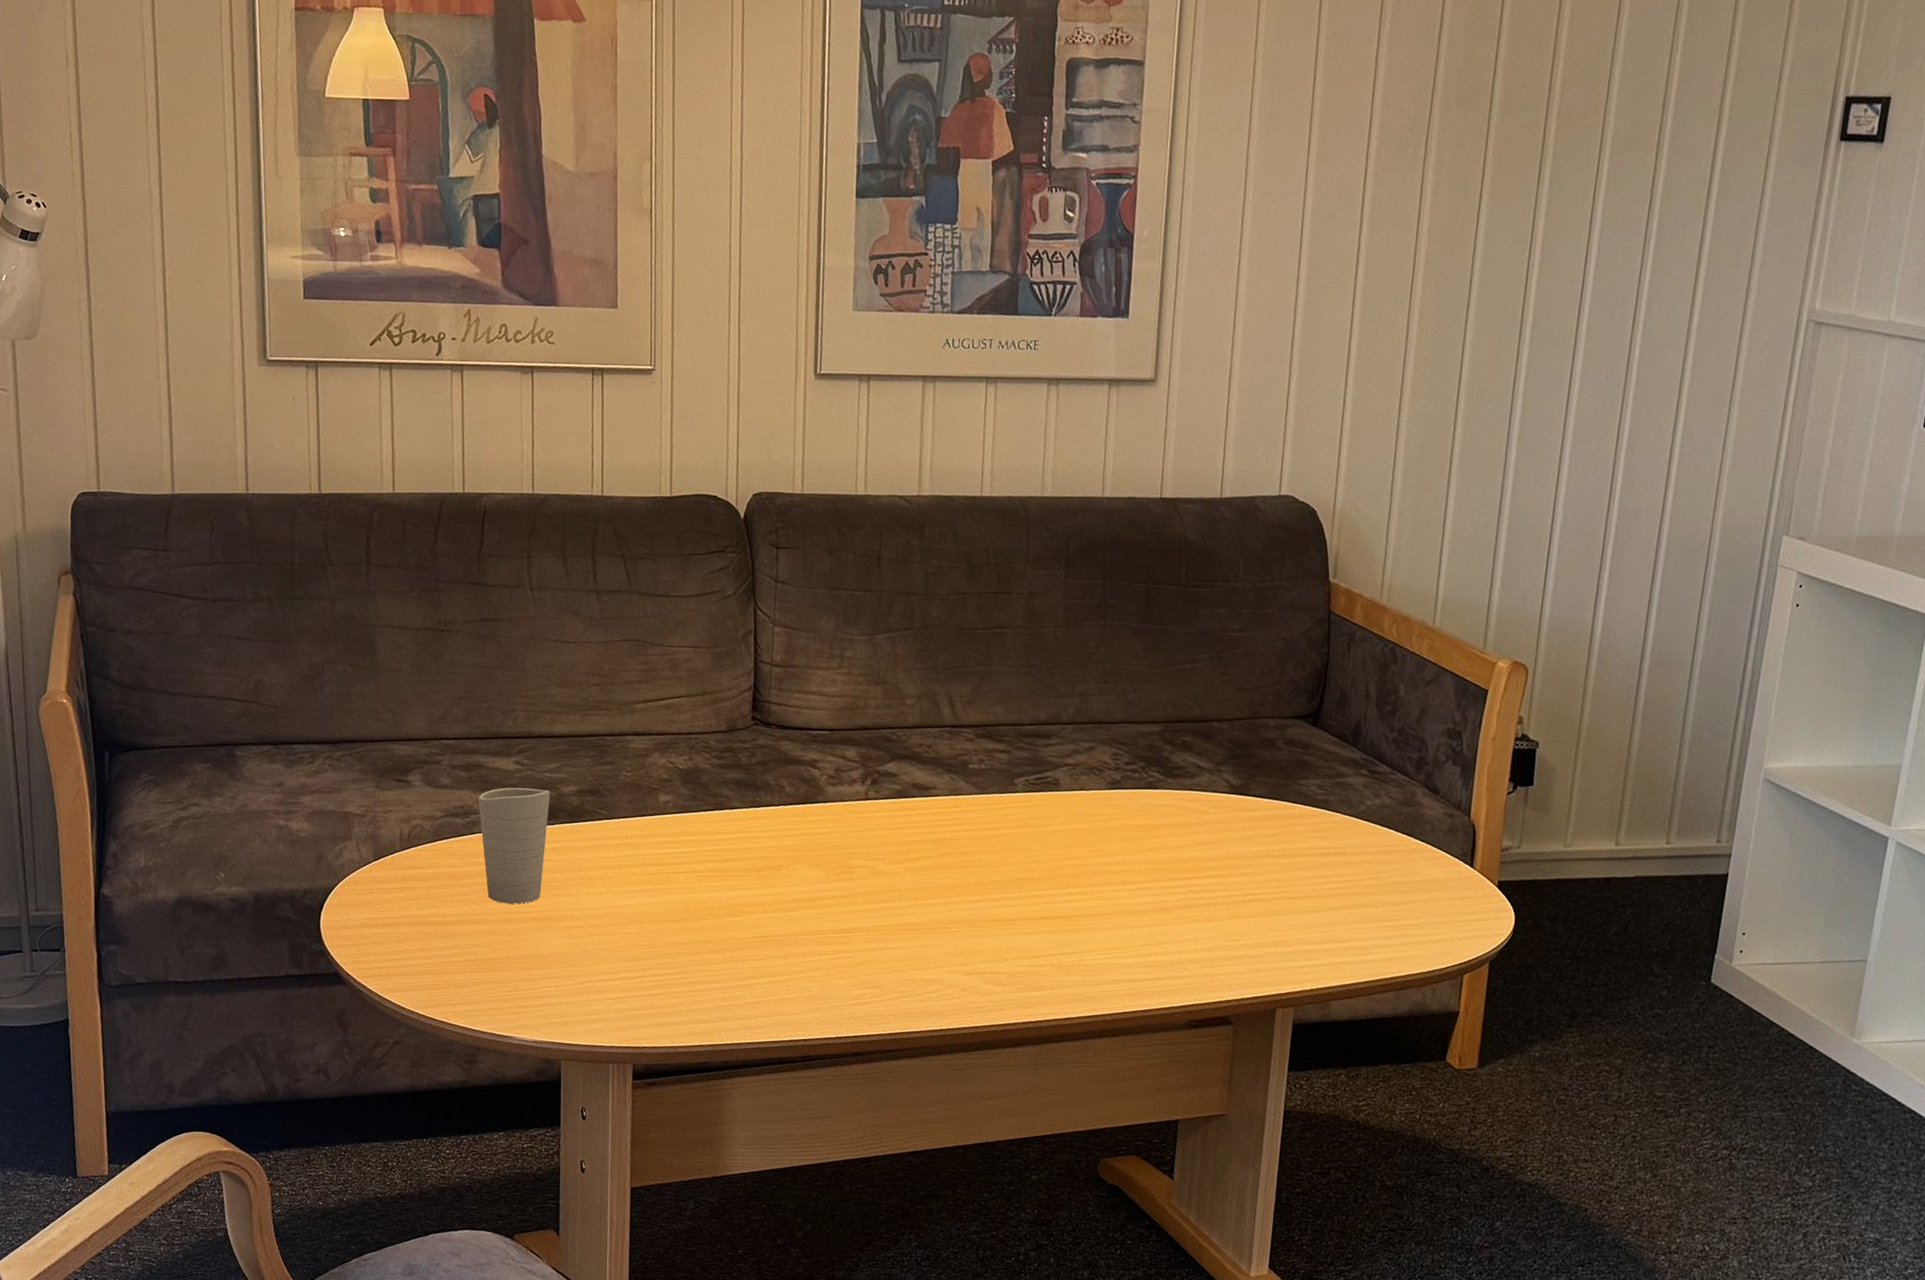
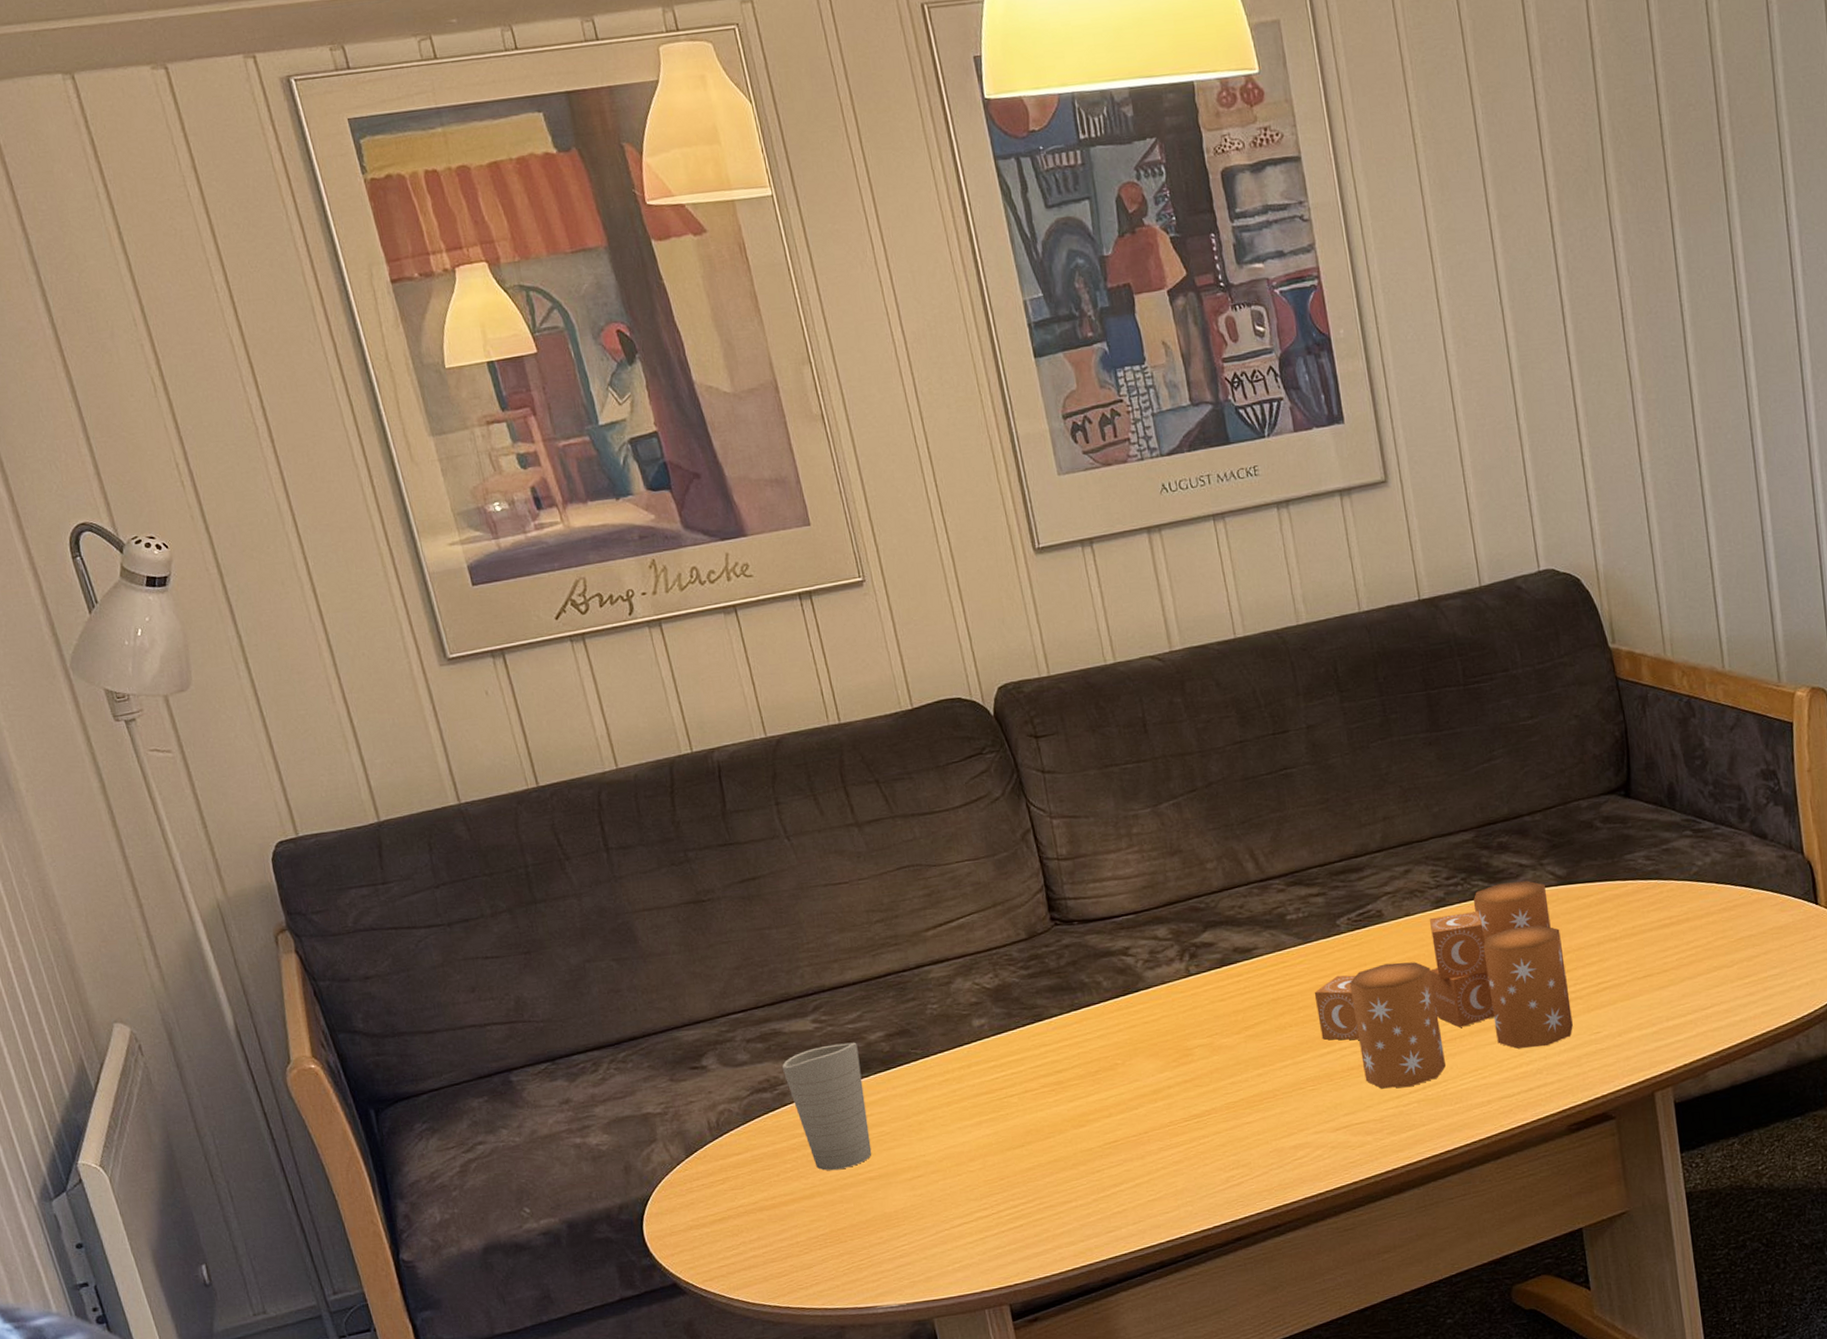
candle: none [976,779,1222,950] -> present [1314,880,1573,1089]

